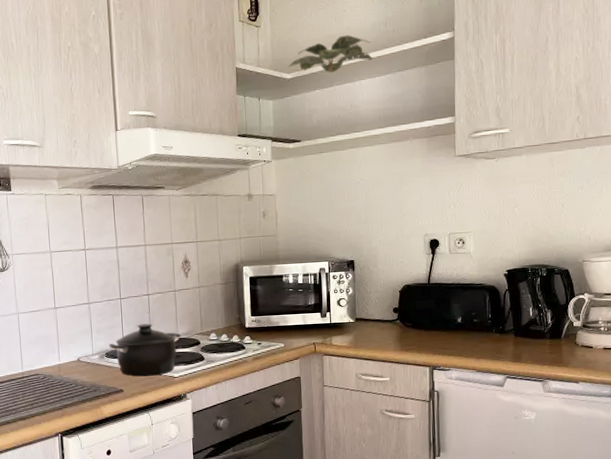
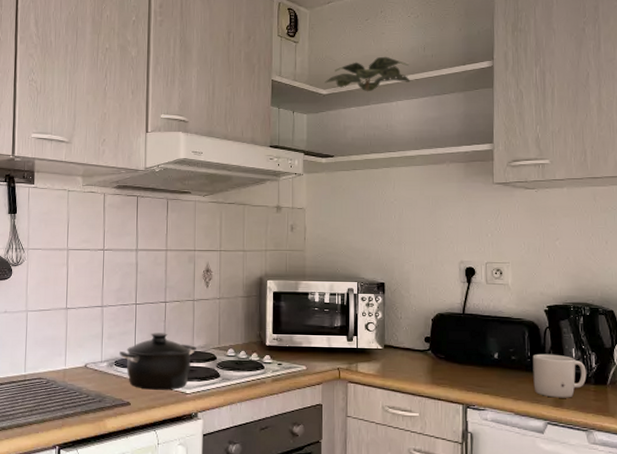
mug: none [493,314,543,354] -> present [532,353,587,398]

